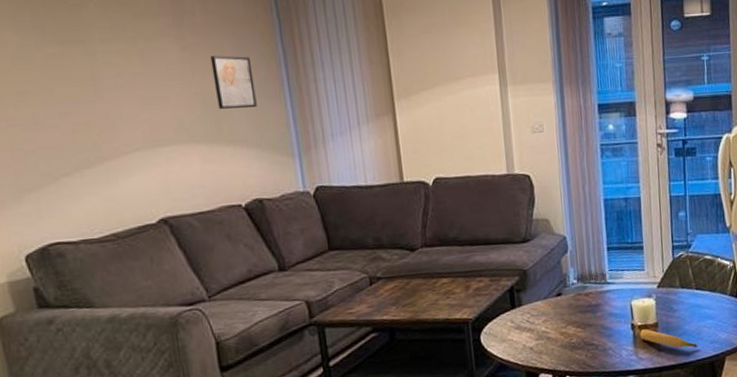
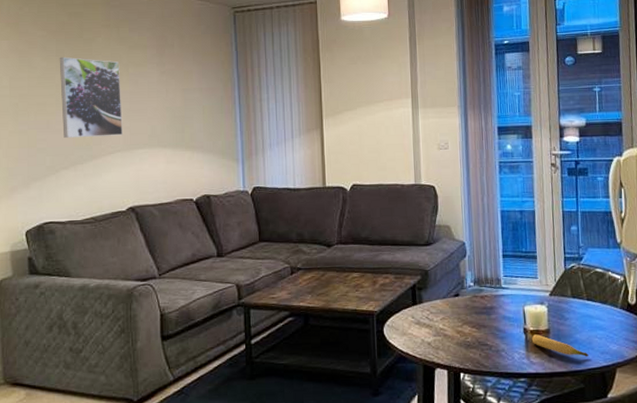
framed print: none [37,29,140,137] -> present [59,56,123,139]
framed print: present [210,55,257,109] -> none [182,79,213,121]

